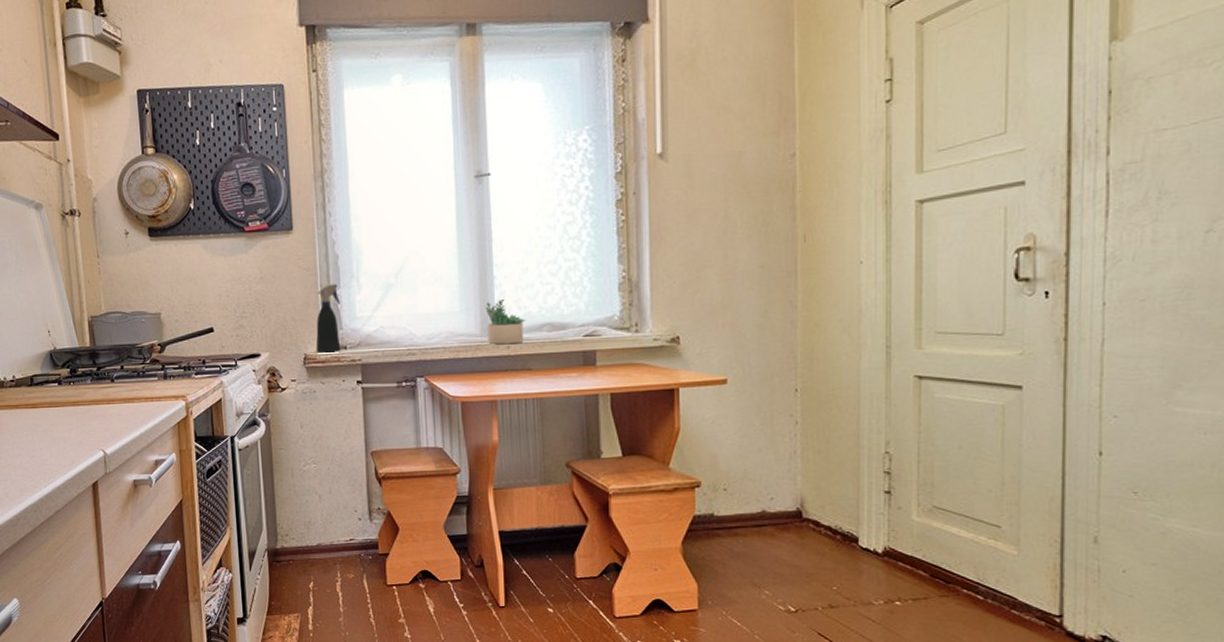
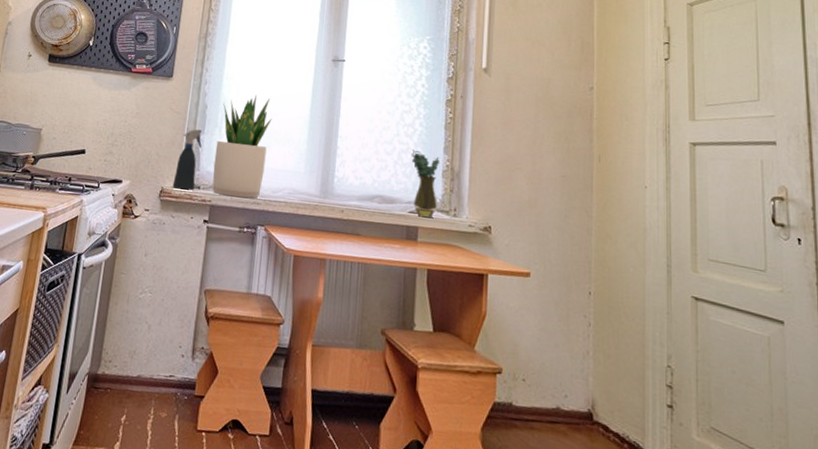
planter: none [356,233,415,352] -> present [212,95,272,199]
succulent plant: present [485,298,526,345] -> none [325,167,360,209]
vase: none [580,265,615,339] -> present [411,149,439,218]

